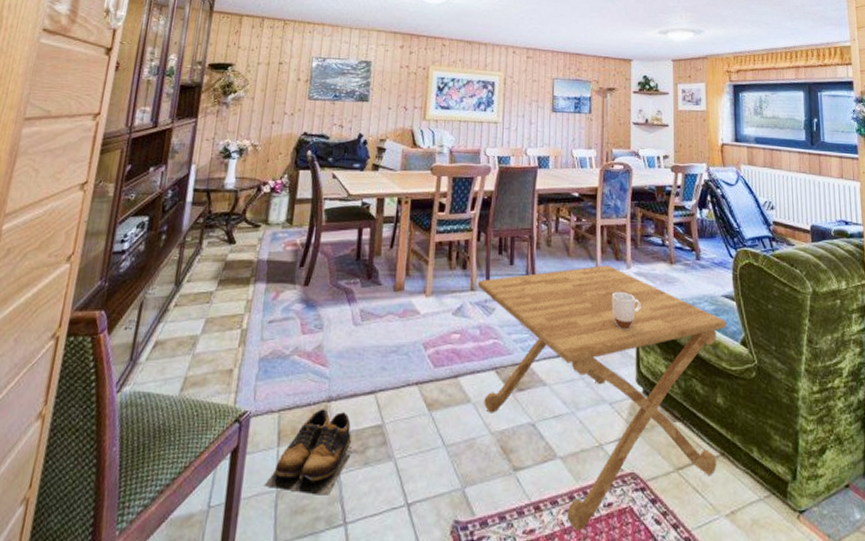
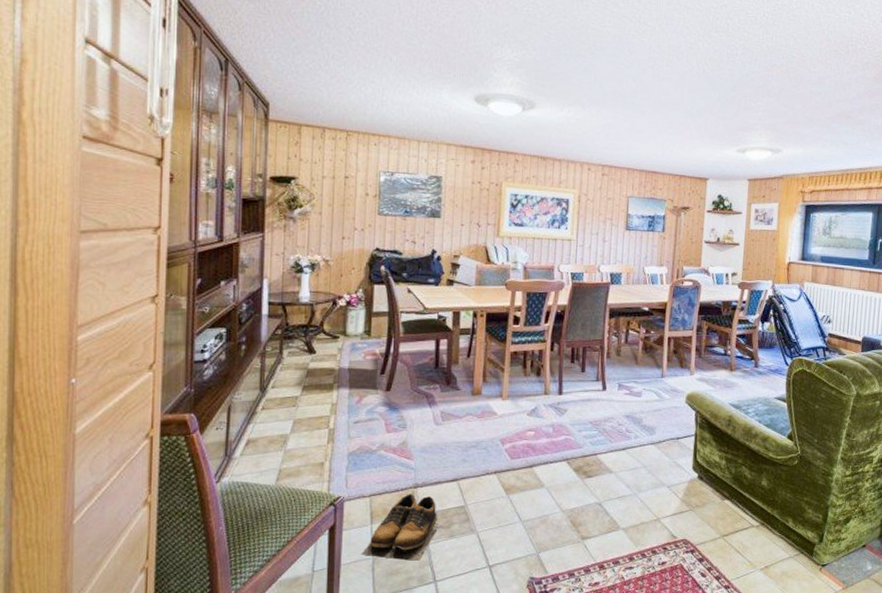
side table: present [477,265,726,531] -> none [550,372,777,583]
mug: present [611,291,641,330] -> none [674,394,701,427]

